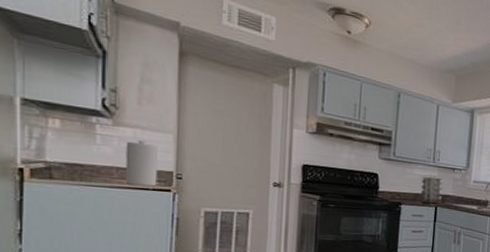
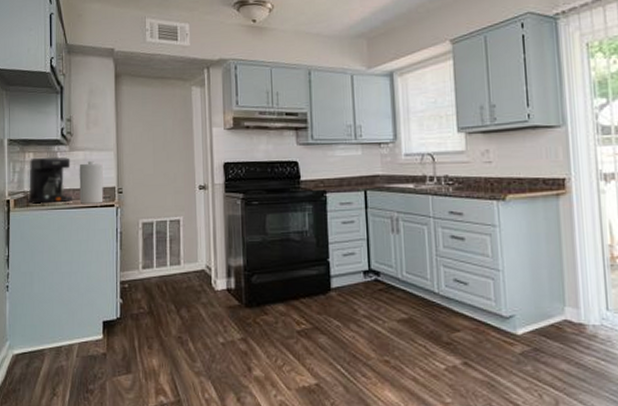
coffee maker: none [51,126,117,180] -> present [28,156,73,204]
spice rack: present [421,173,443,204] -> none [344,152,370,188]

